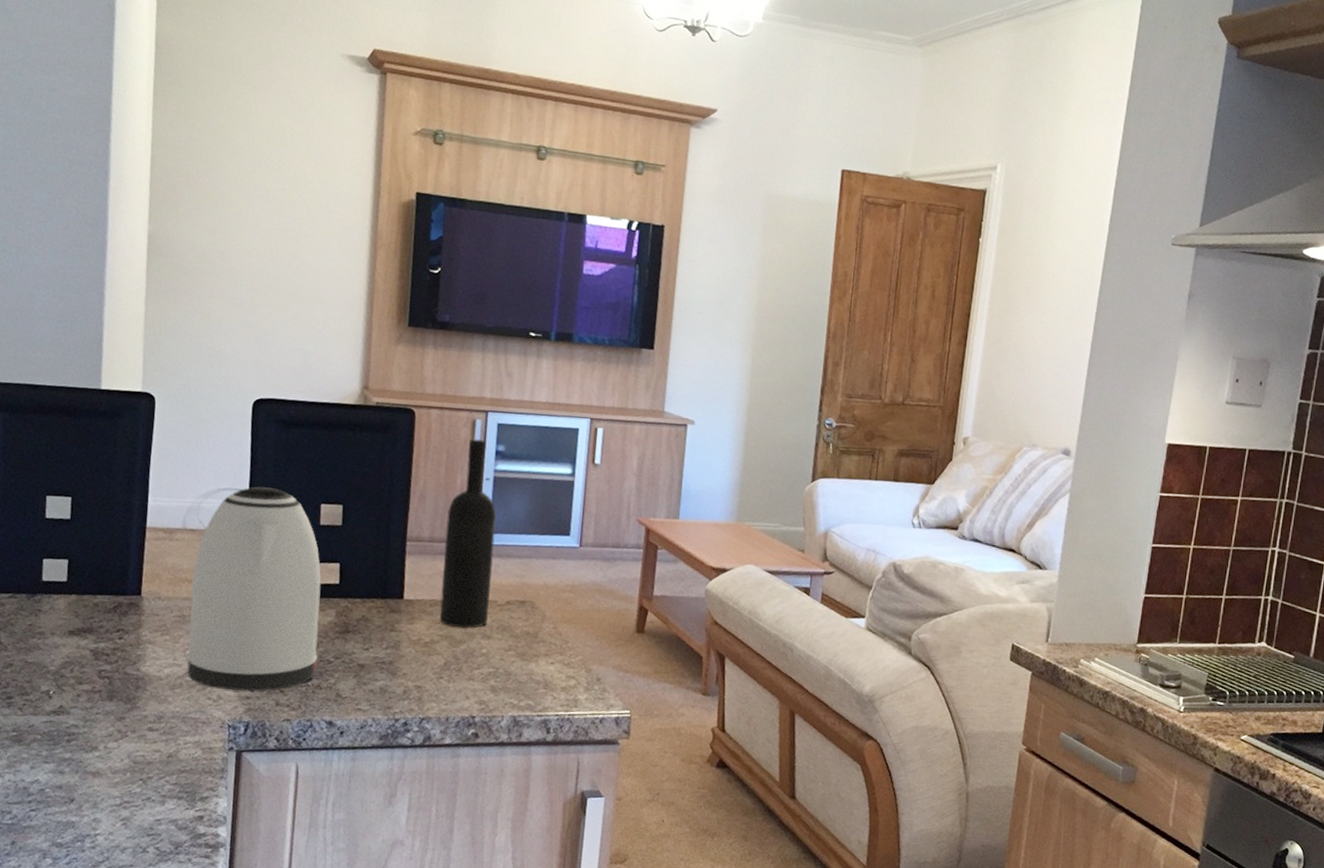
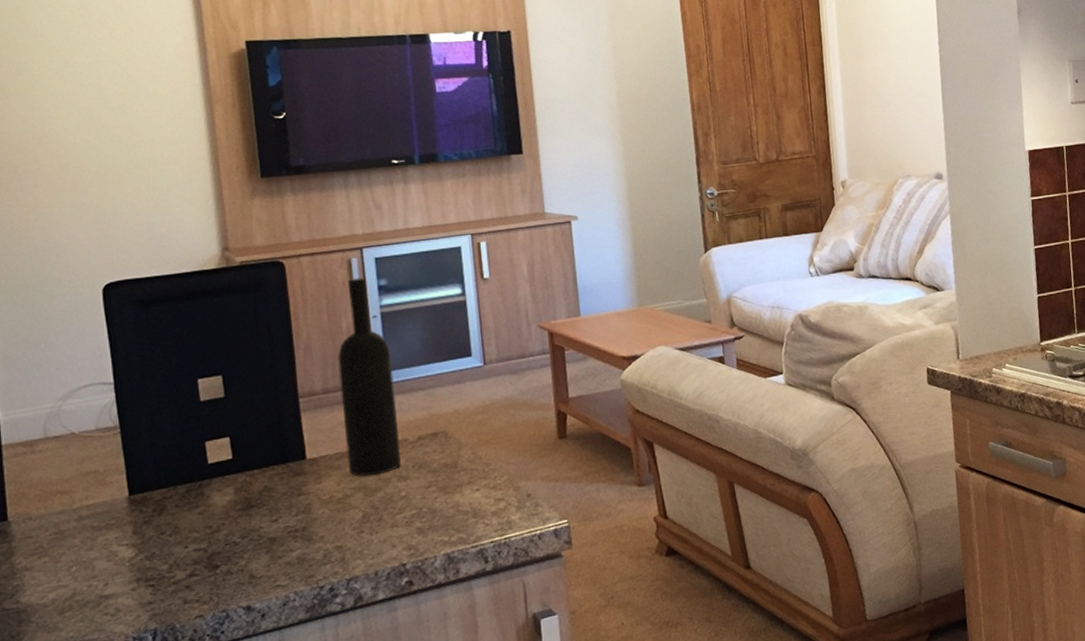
kettle: present [187,486,321,691] -> none [64,373,223,602]

